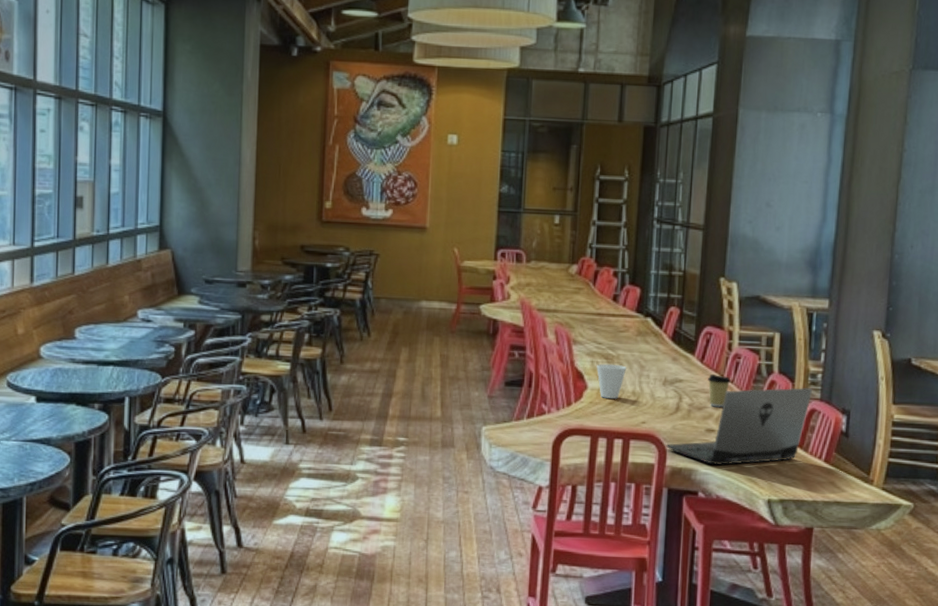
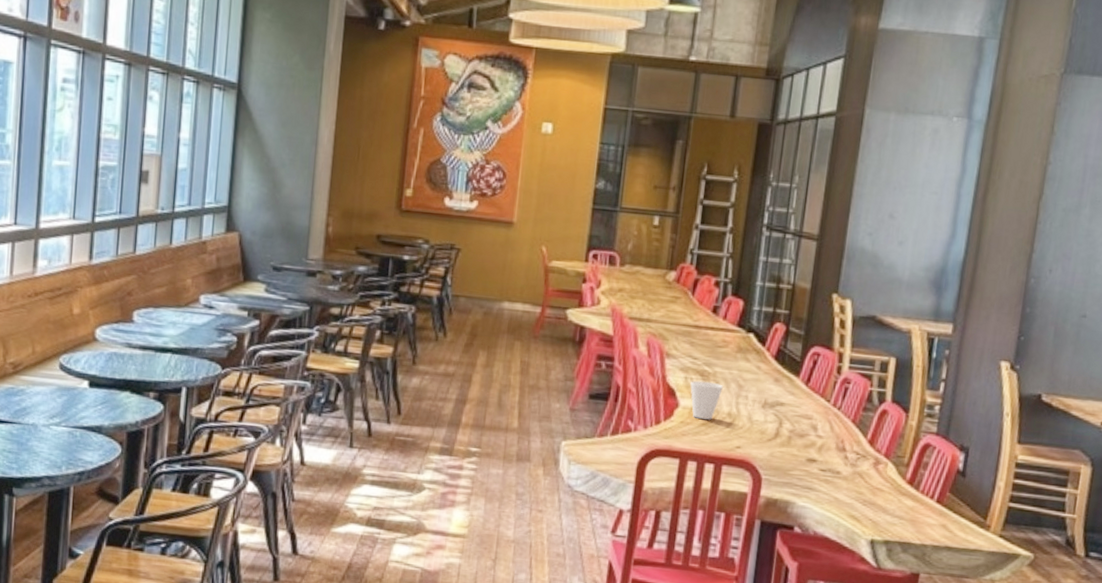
laptop computer: present [666,387,813,465] -> none [761,417,929,499]
coffee cup: present [708,374,731,407] -> none [812,399,838,436]

